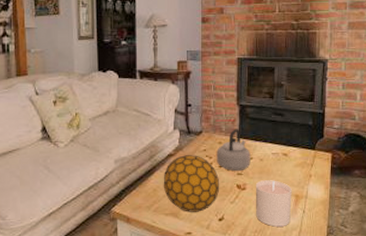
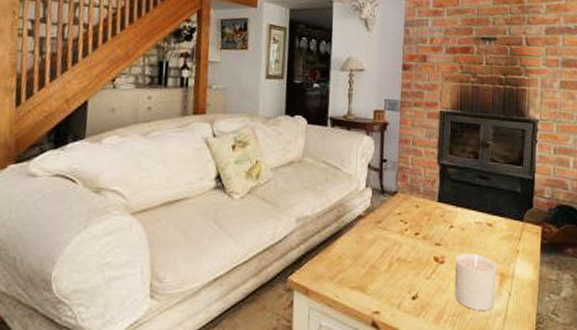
decorative ball: present [163,155,220,212] -> none [350,218,415,287]
teapot: present [217,129,251,171] -> none [412,191,451,240]

